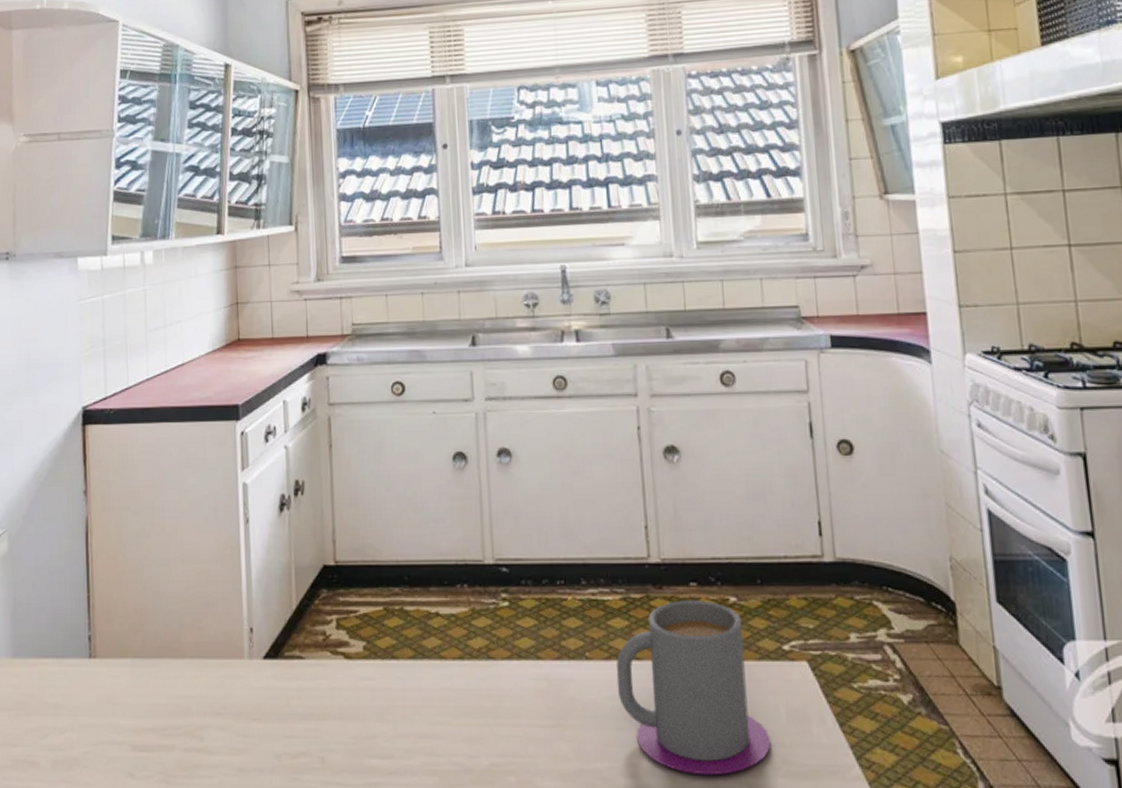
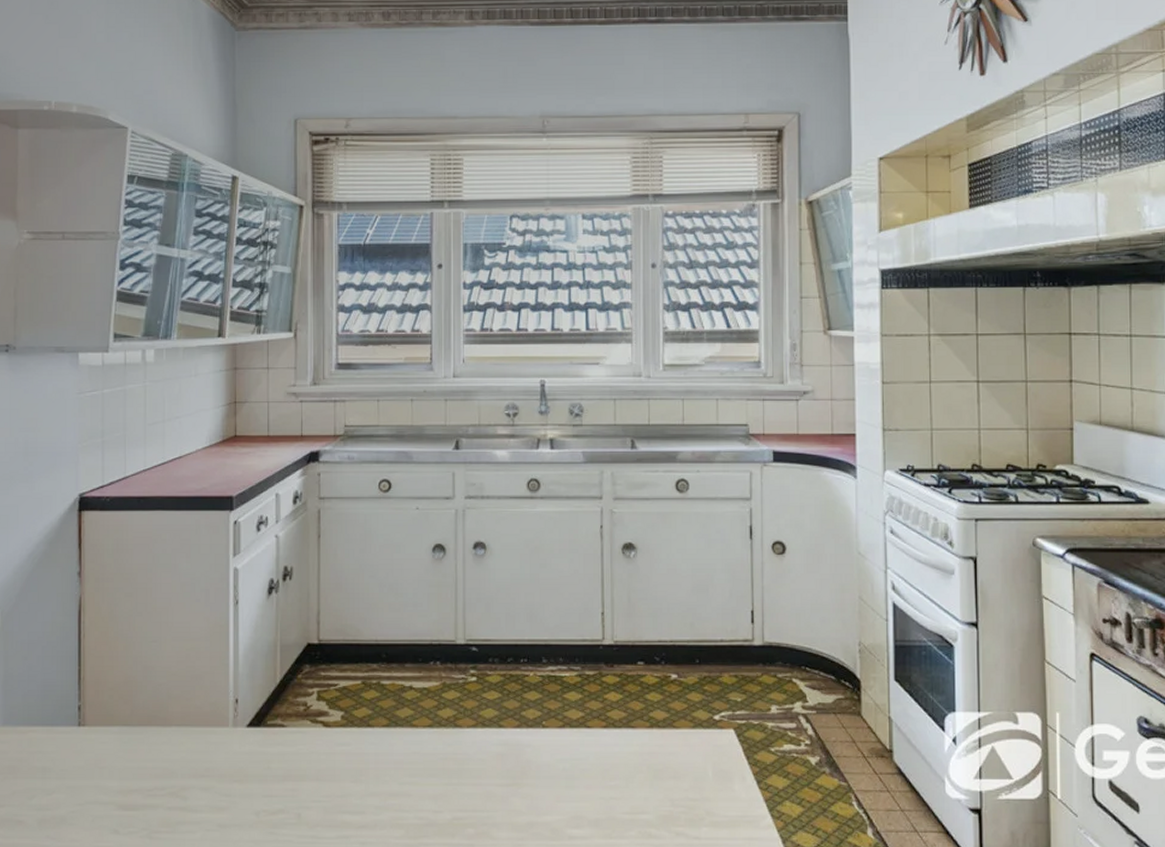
mug: present [616,600,771,776] -> none [568,677,698,826]

